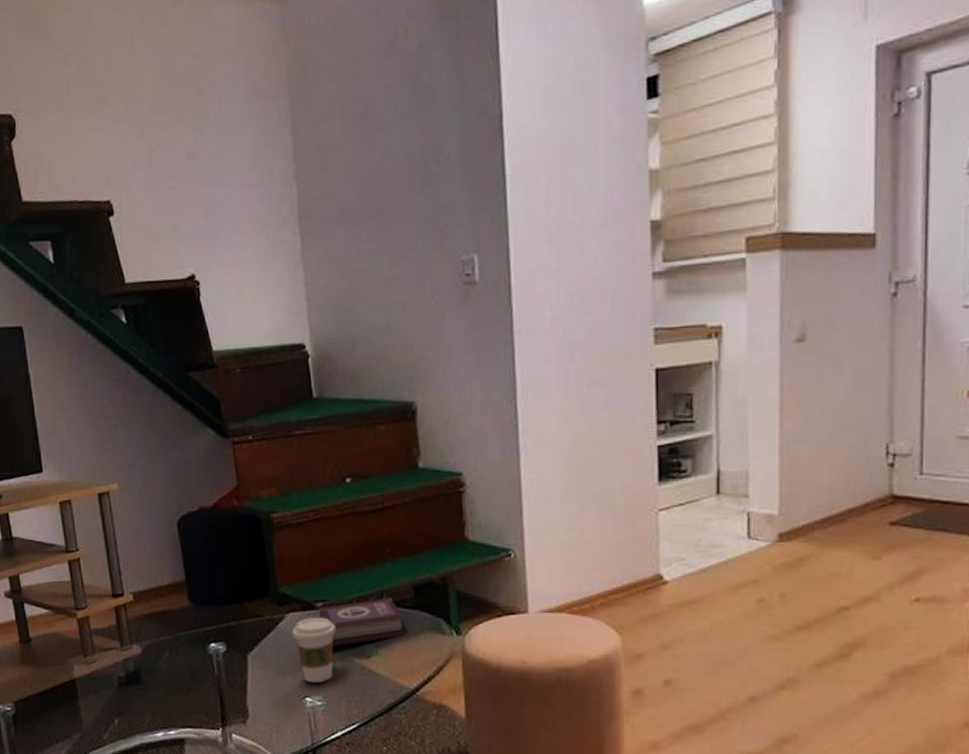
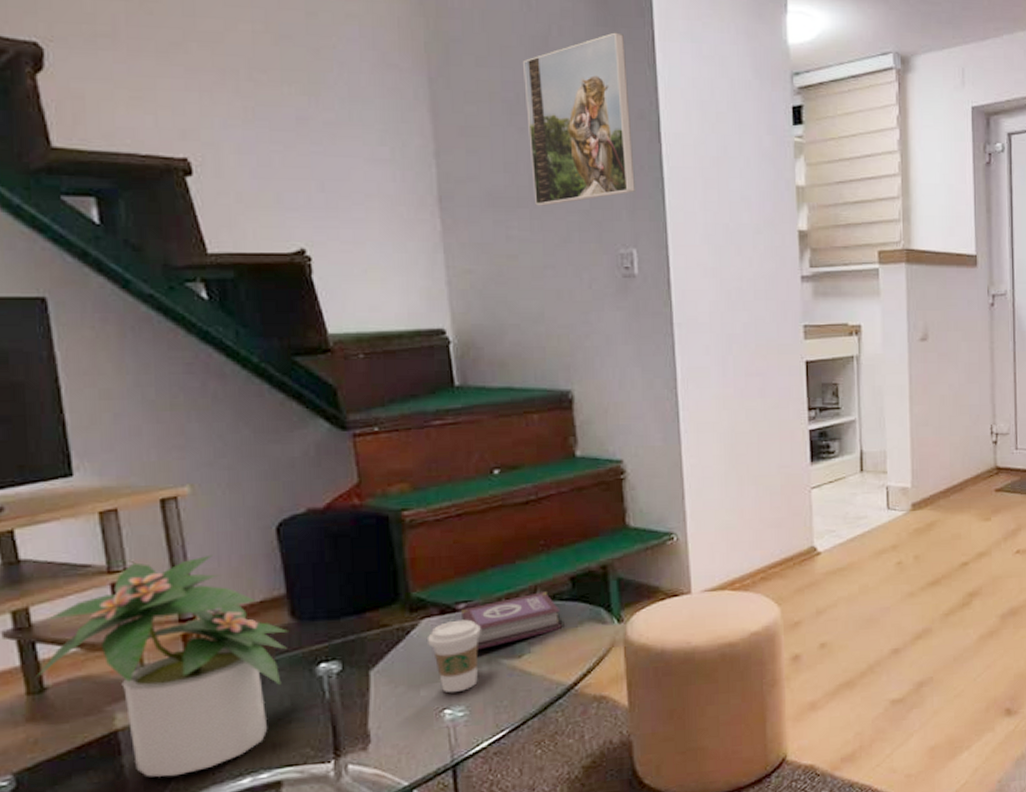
potted plant: none [25,542,187,722] -> present [36,554,288,777]
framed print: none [372,24,477,217] -> present [523,32,635,206]

